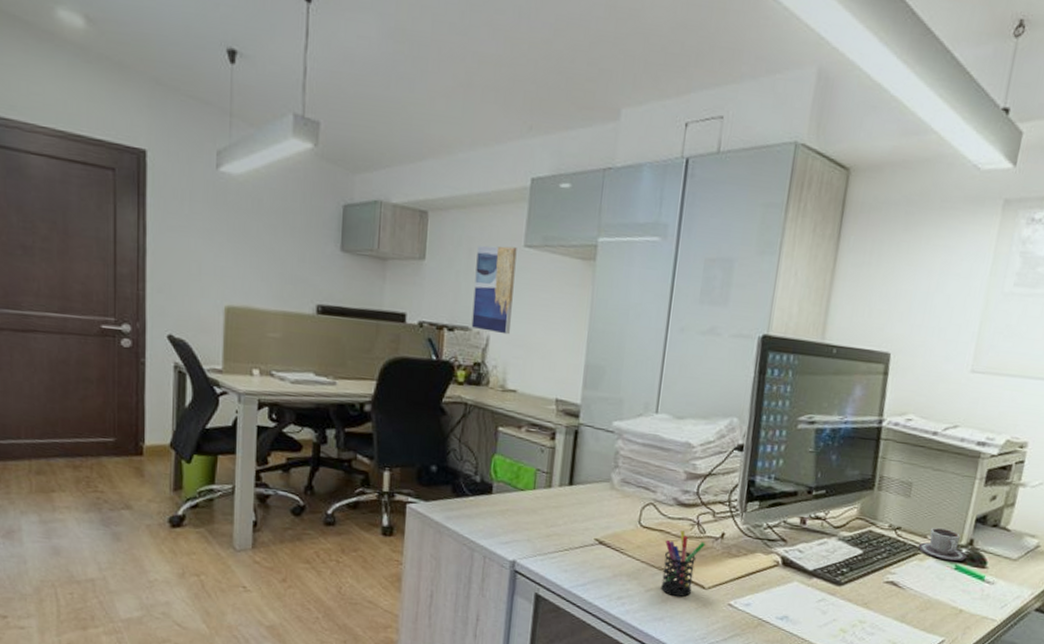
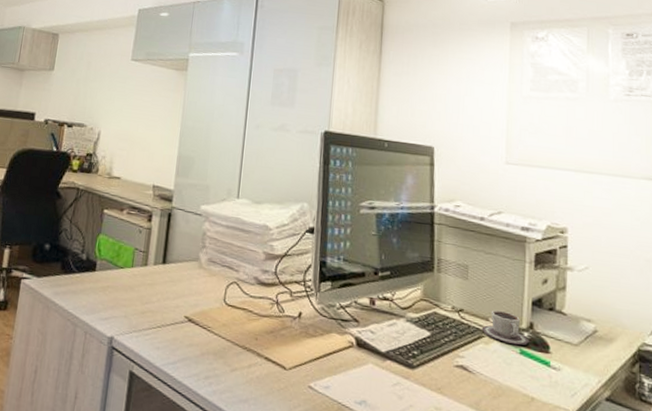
wall art: present [471,245,517,335] -> none [86,59,126,131]
pen holder: present [661,530,706,597] -> none [245,309,285,378]

